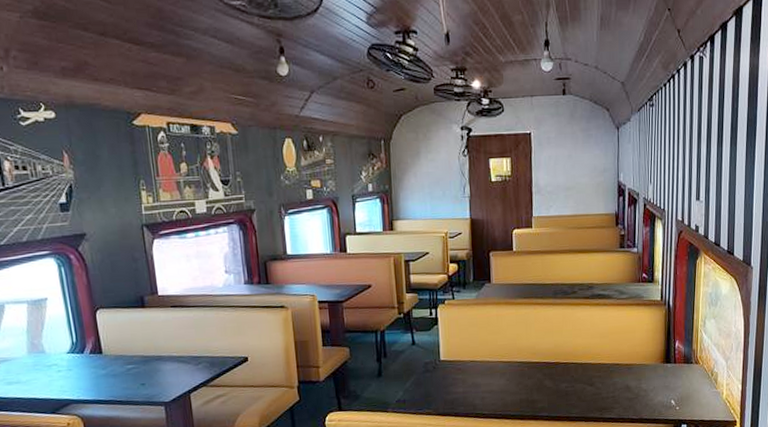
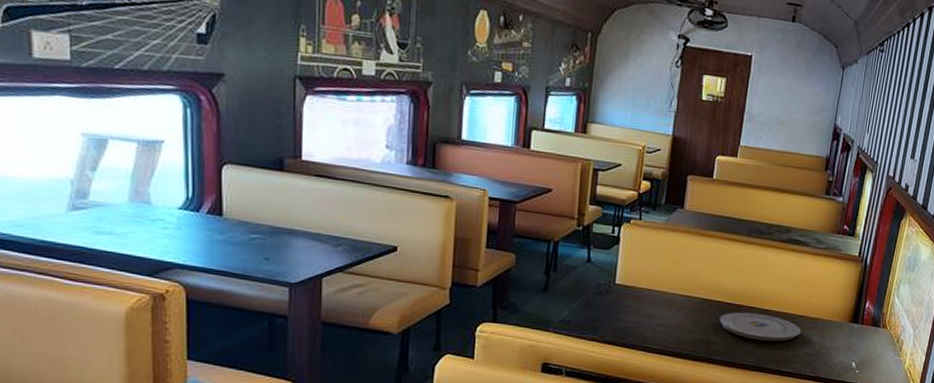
plate: none [539,367,618,393] -> present [719,312,801,341]

